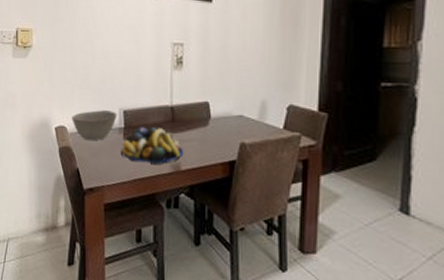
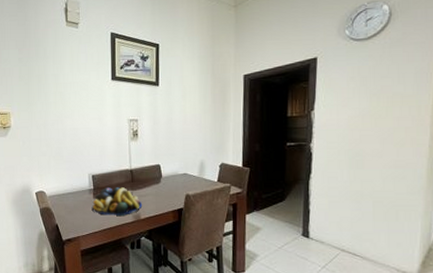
bowl: present [71,110,117,140] -> none [49,176,87,200]

